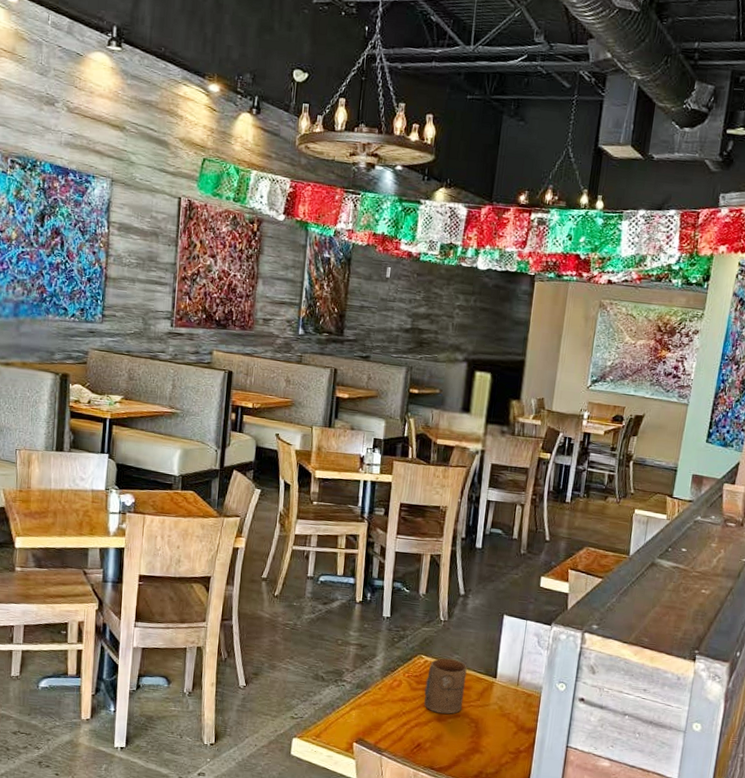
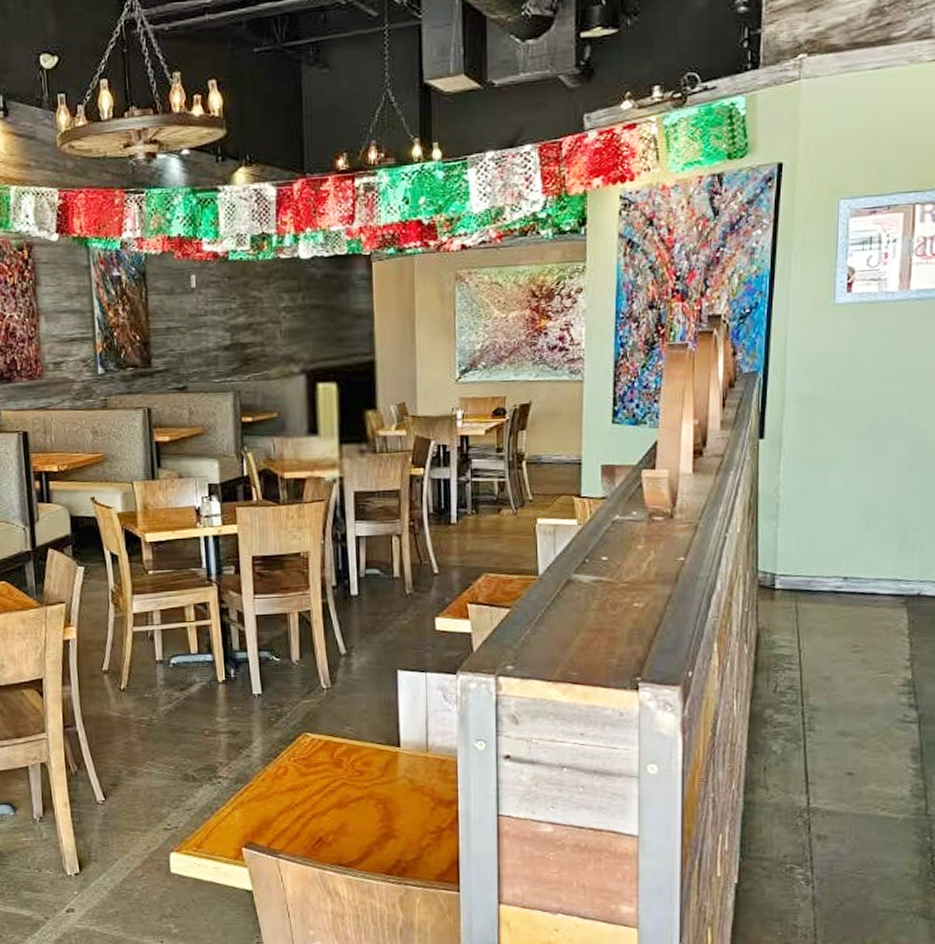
cup: present [424,658,467,714] -> none [316,732,365,798]

